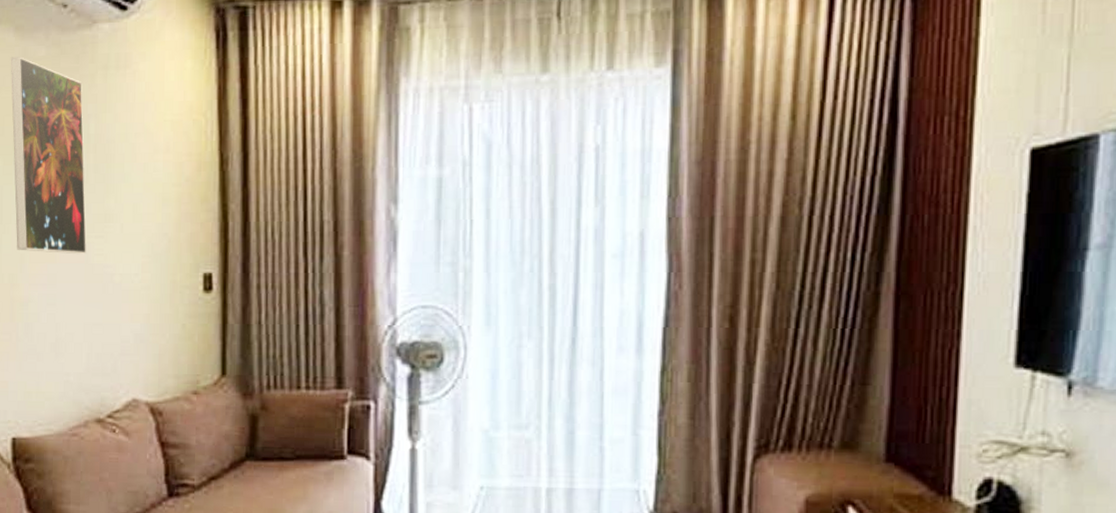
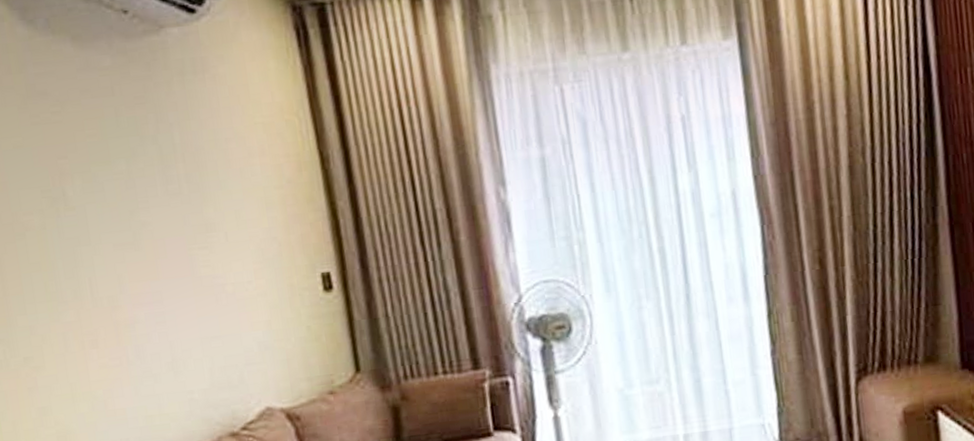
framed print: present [10,57,86,255] -> none [71,68,191,271]

